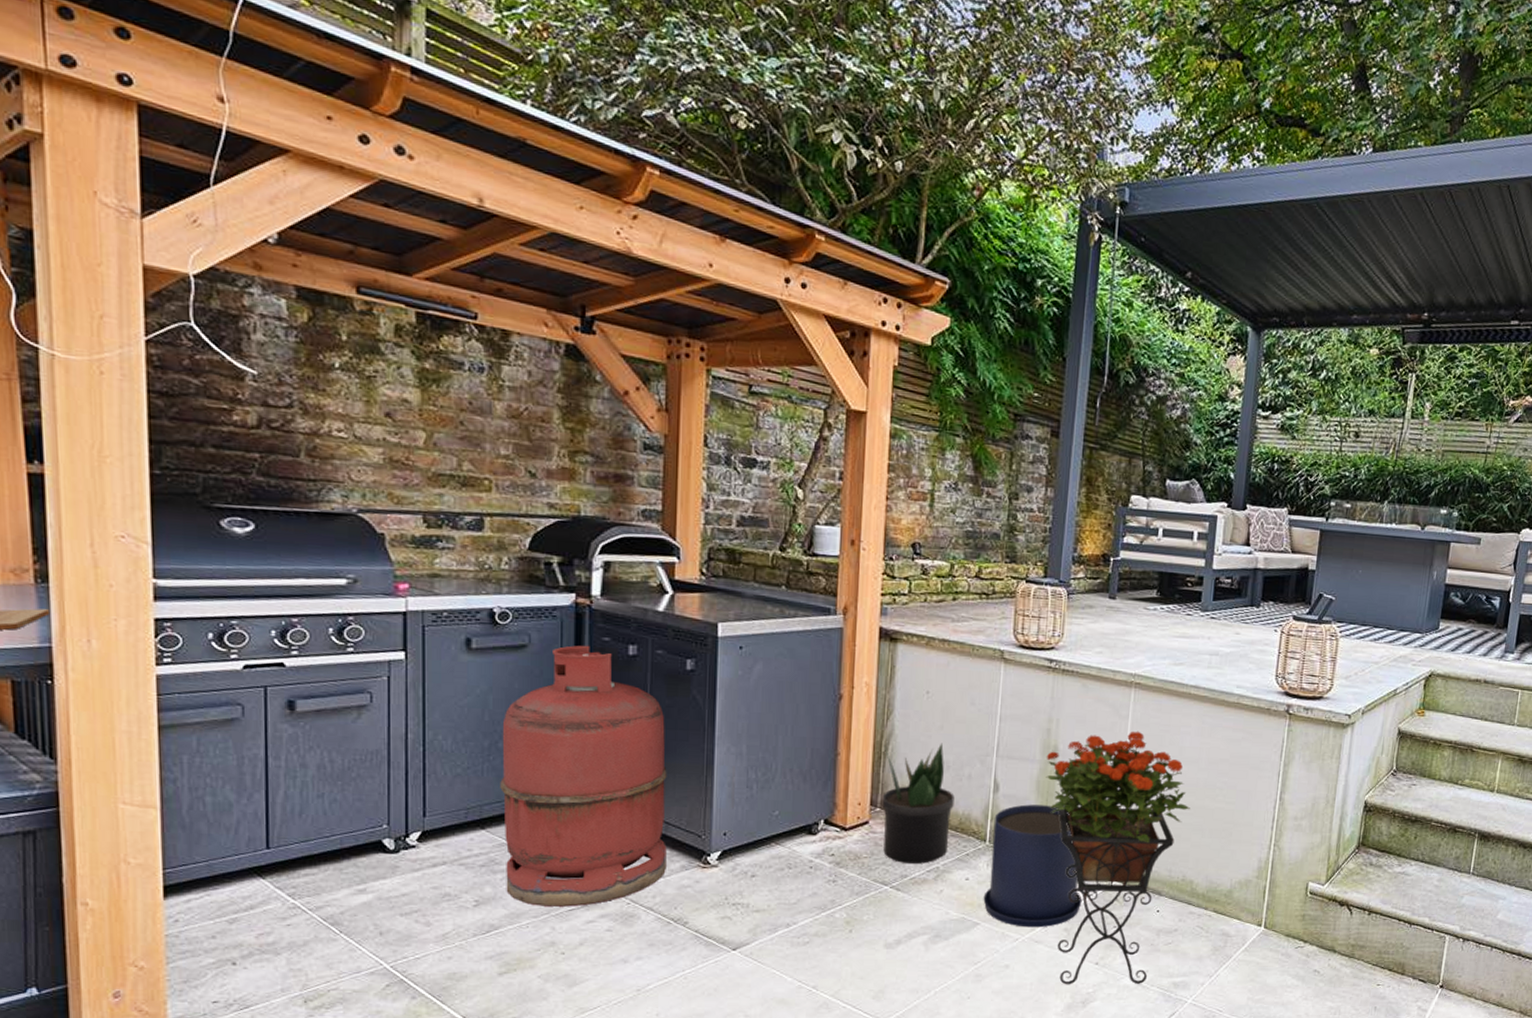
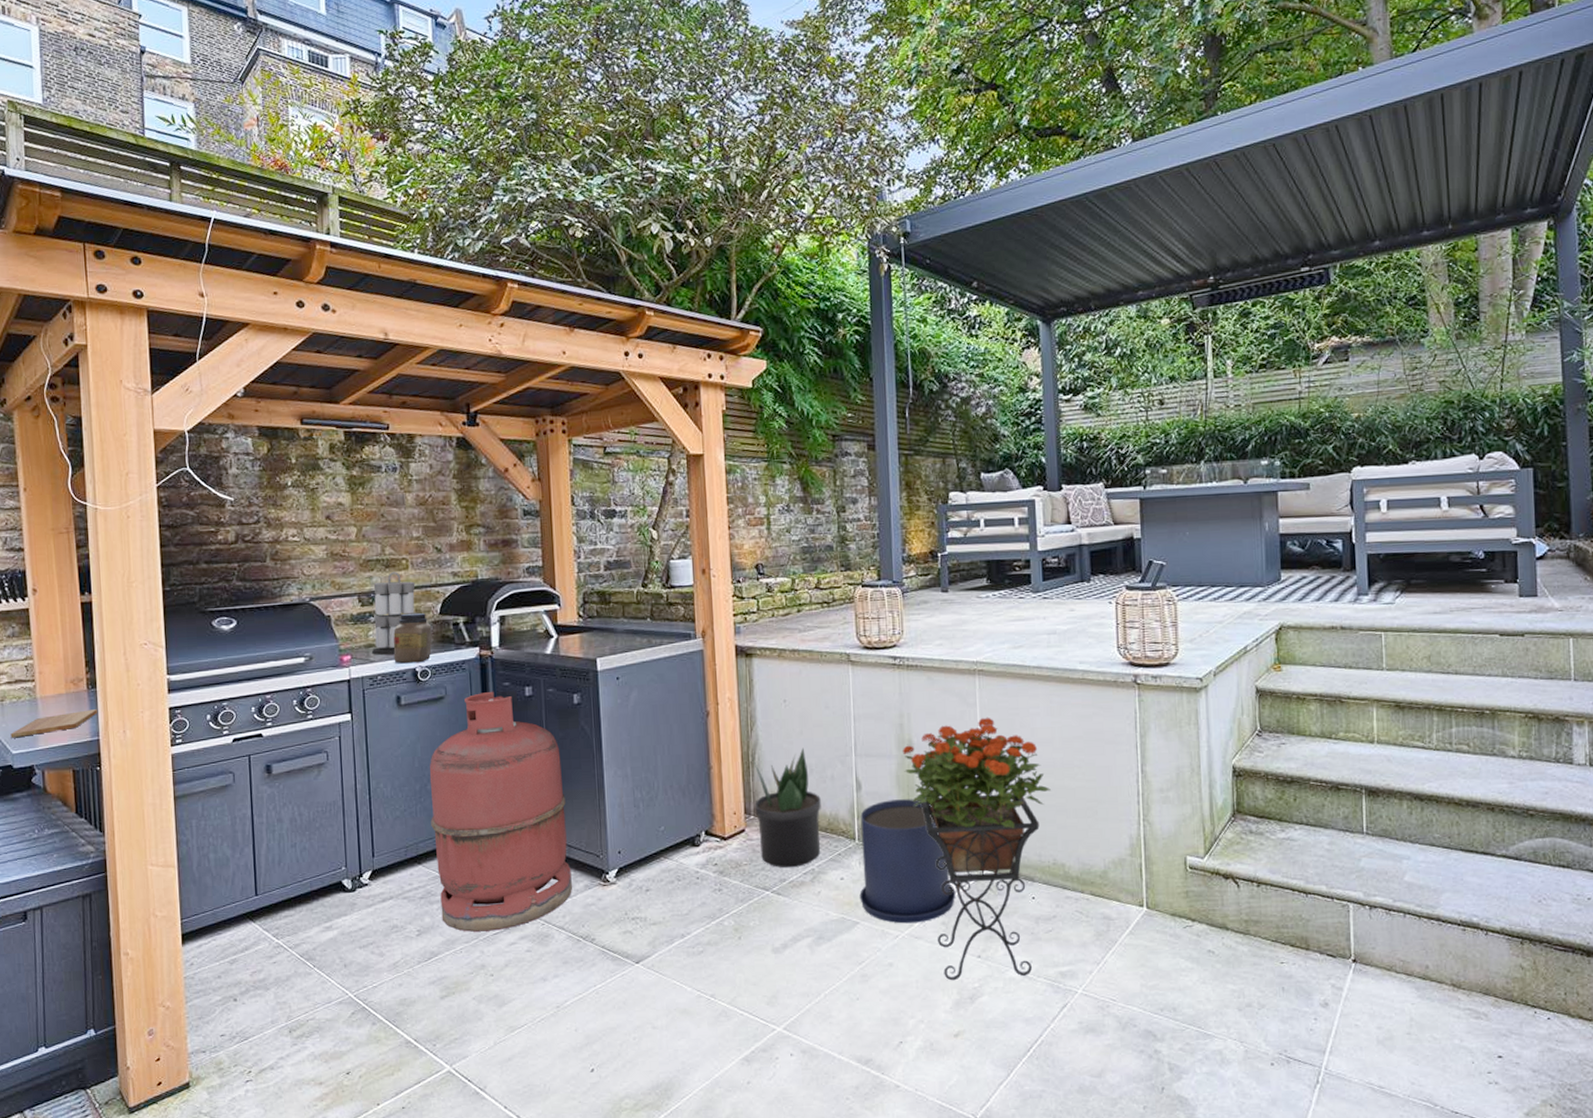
spice rack: none [436,492,499,589] -> present [371,572,416,655]
jar: none [465,543,517,603] -> present [393,612,432,664]

